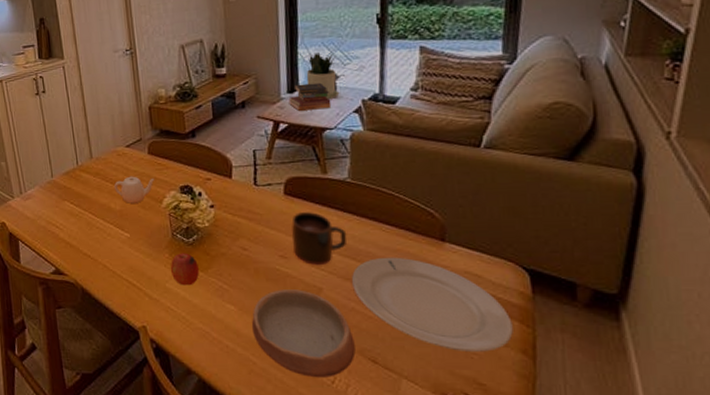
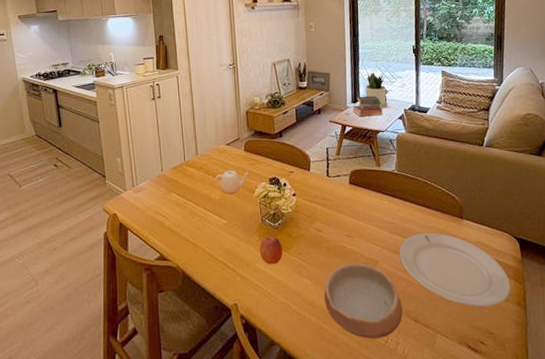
picture frame: none [225,53,259,80] -> present [306,71,331,92]
mug: present [291,212,347,265] -> none [354,198,395,242]

